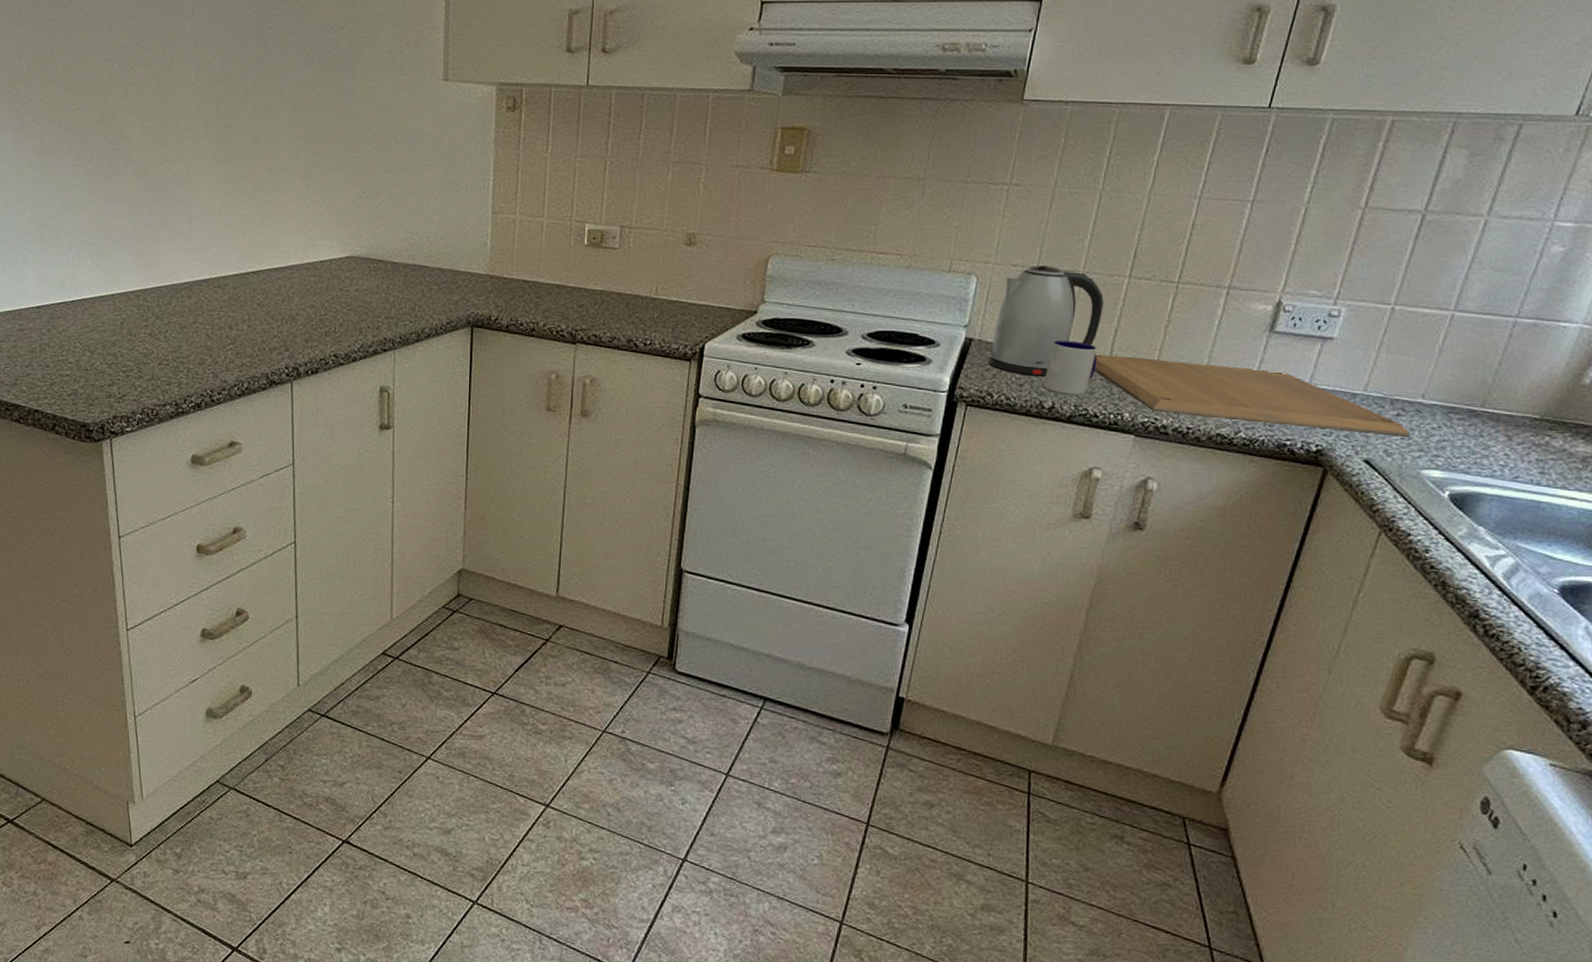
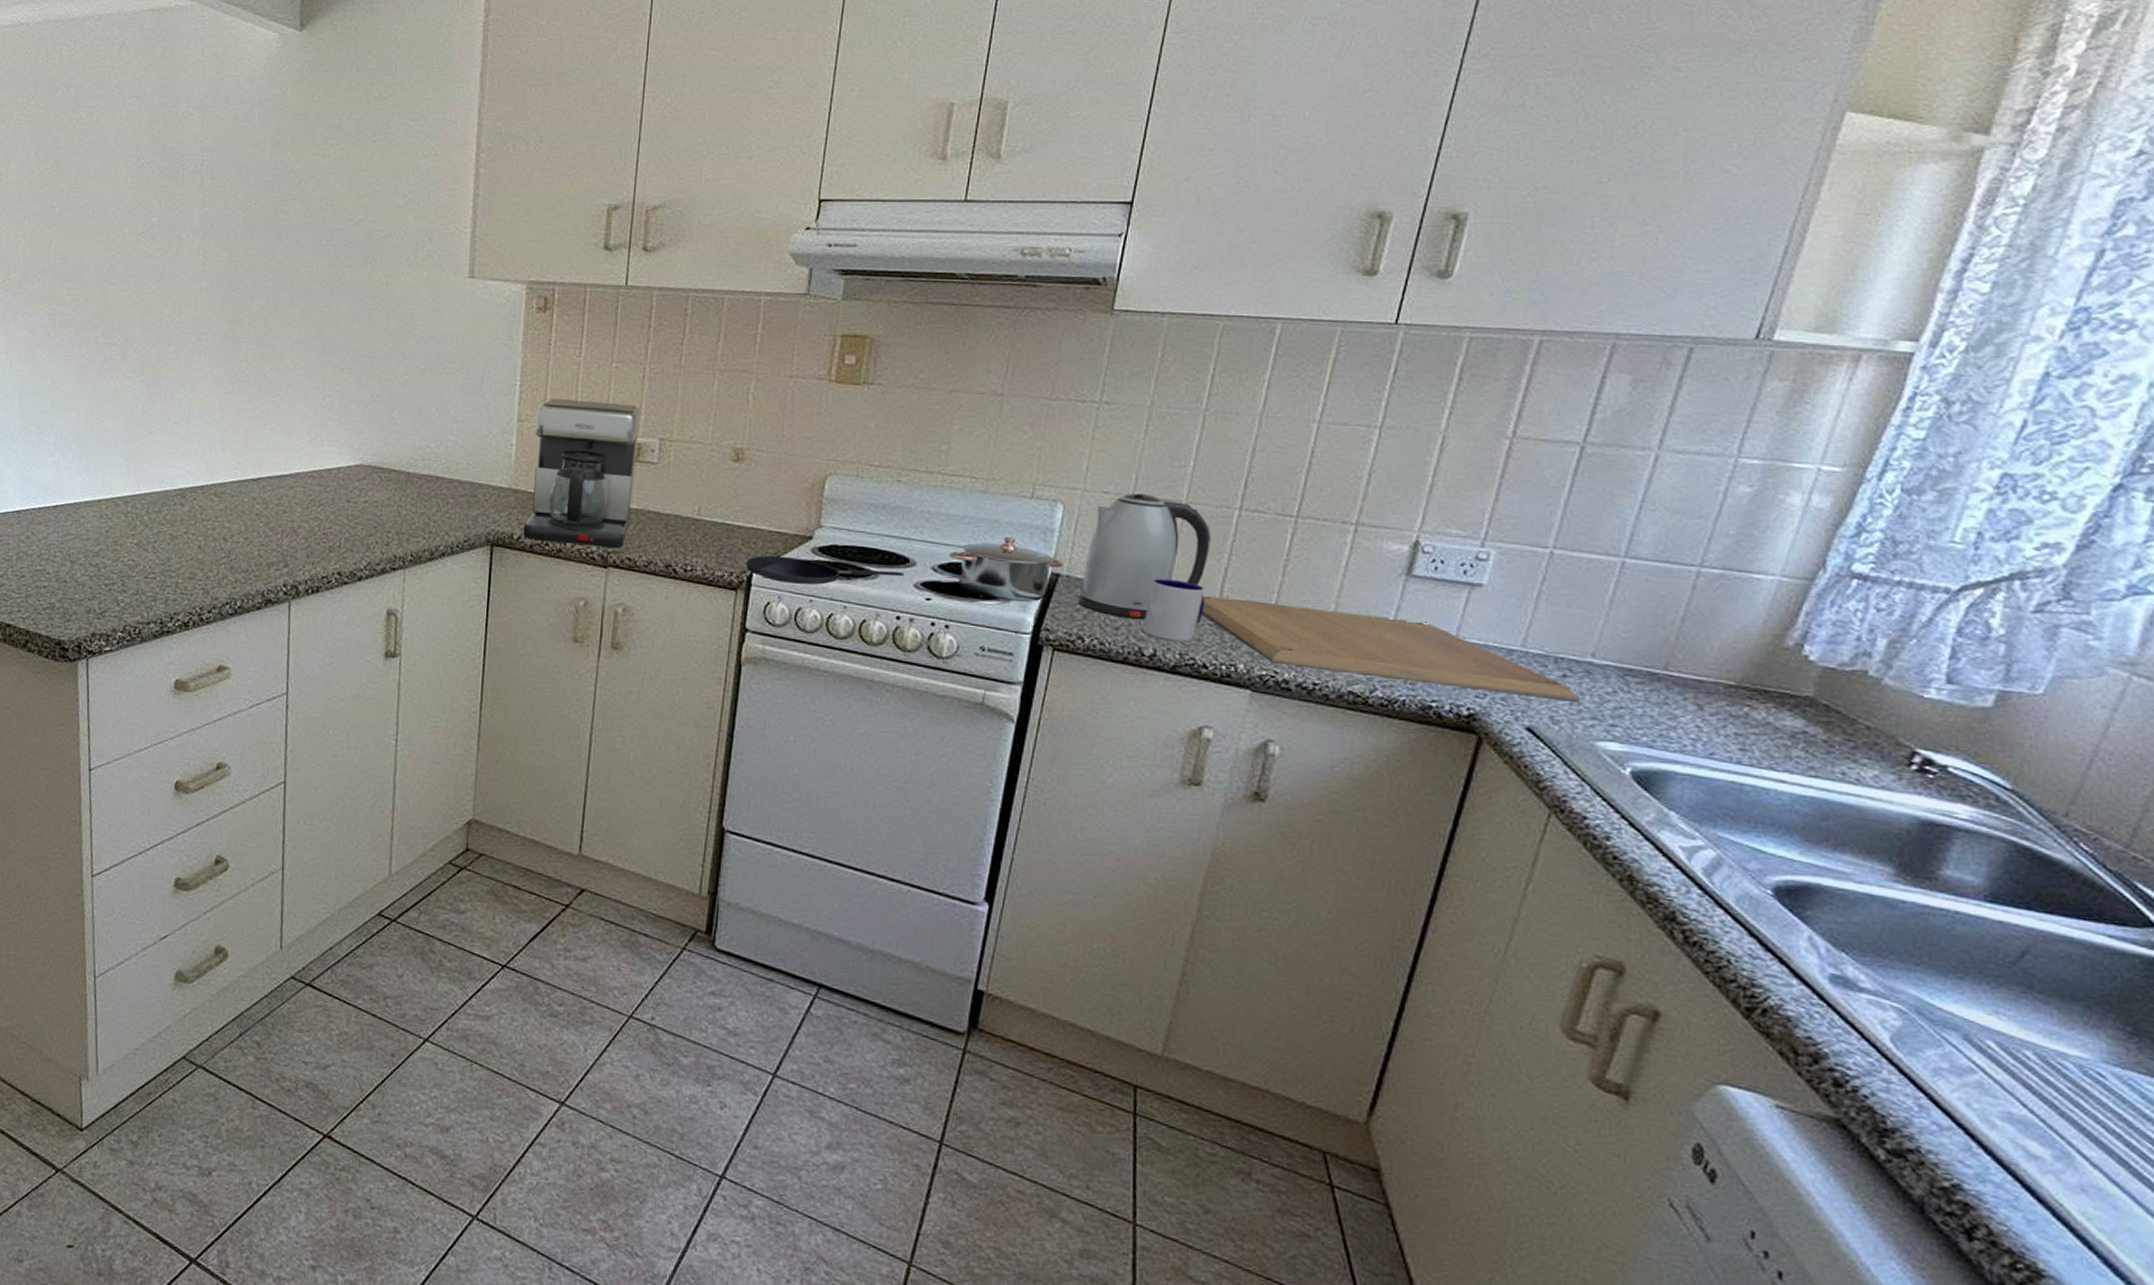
coffee maker: none [499,192,603,326] -> present [523,399,641,548]
frying pan: none [698,329,838,355] -> present [746,555,905,585]
cooking pot: none [876,306,977,364] -> present [949,536,1065,602]

